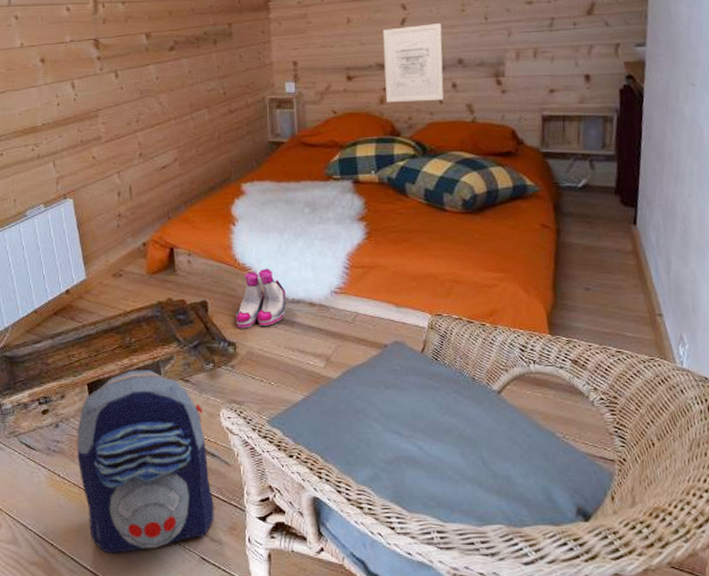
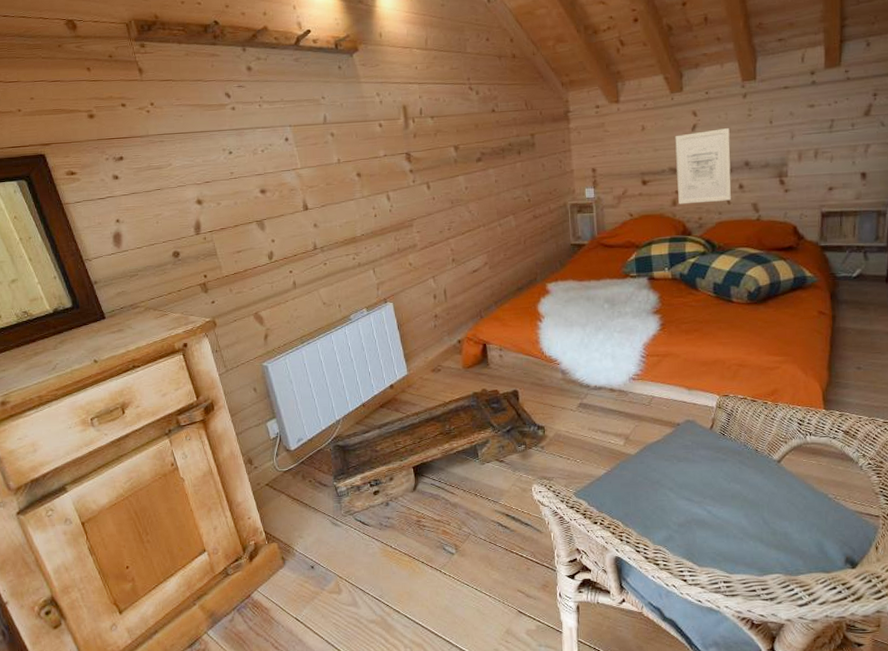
backpack: present [77,370,214,553] -> none [405,453,529,611]
boots: present [235,269,286,329] -> none [543,360,589,414]

